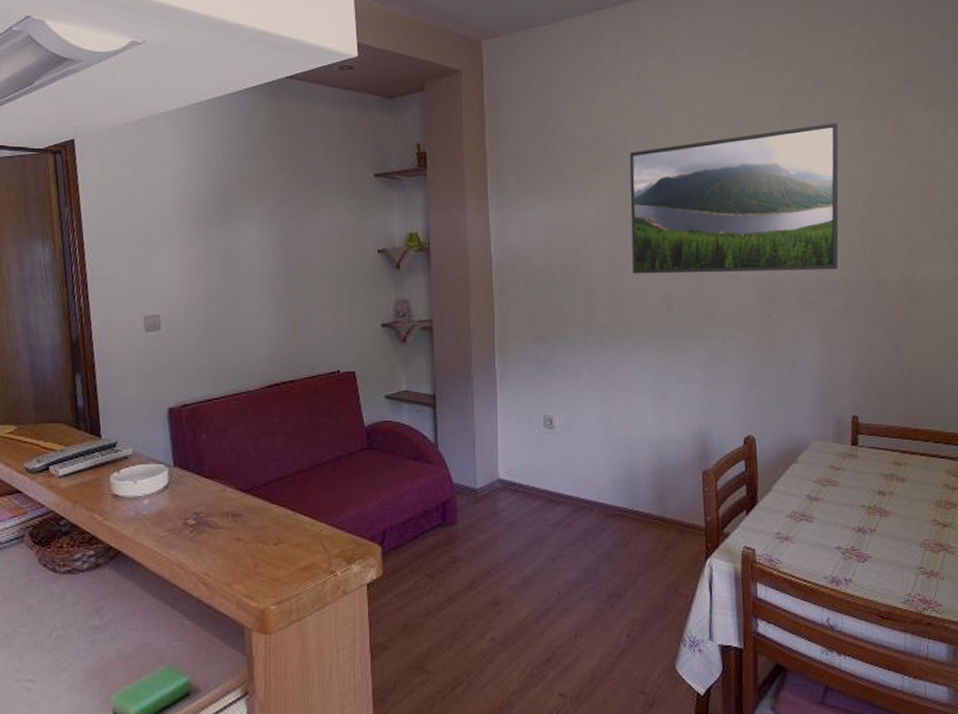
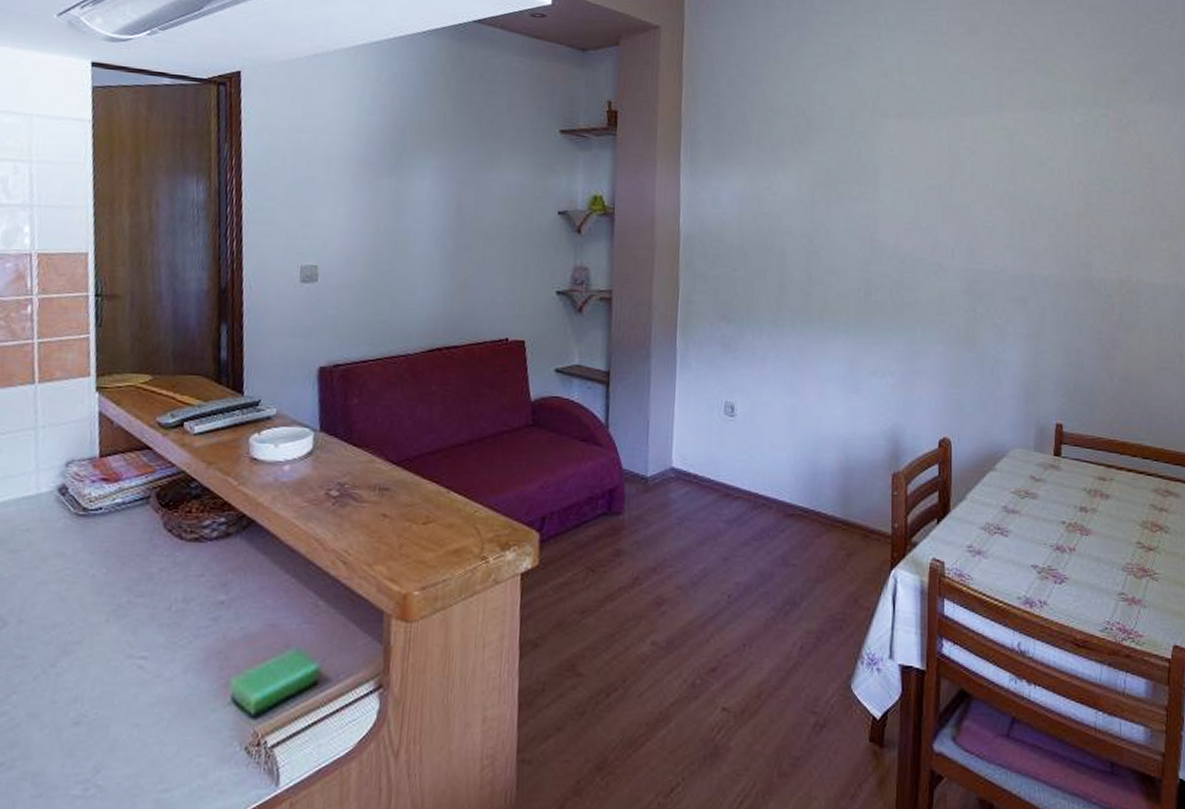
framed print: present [630,123,839,274] -> none [830,109,1057,266]

